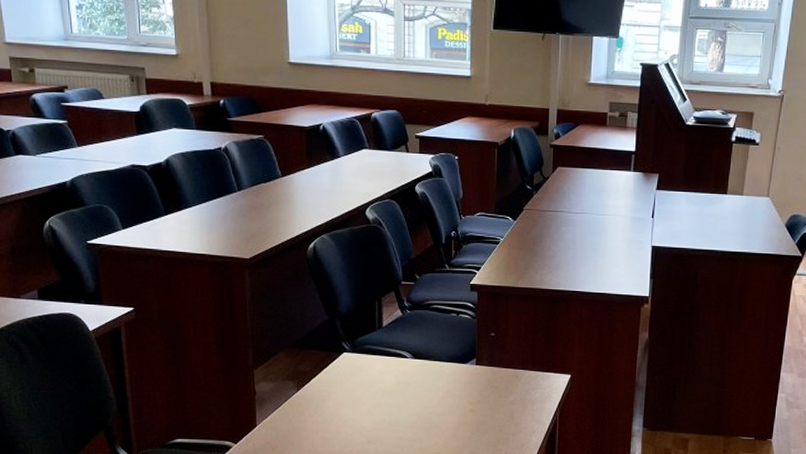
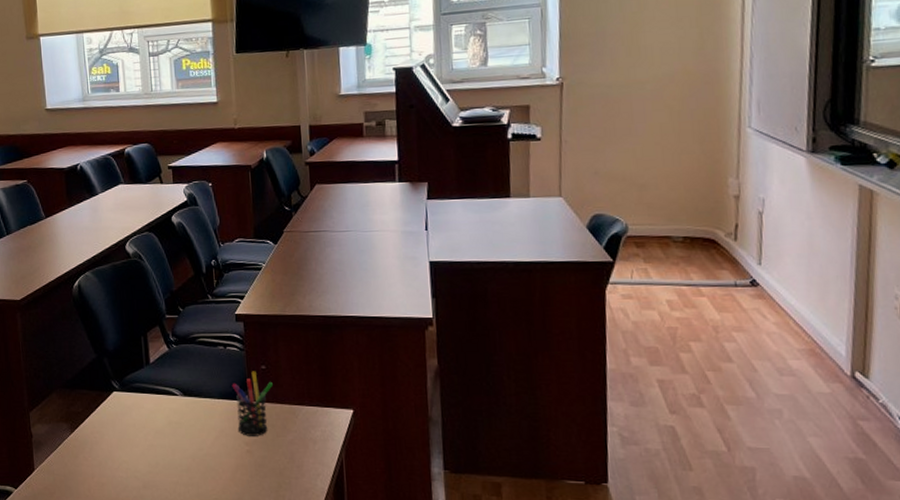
pen holder: none [461,337,500,397] -> present [232,371,273,436]

